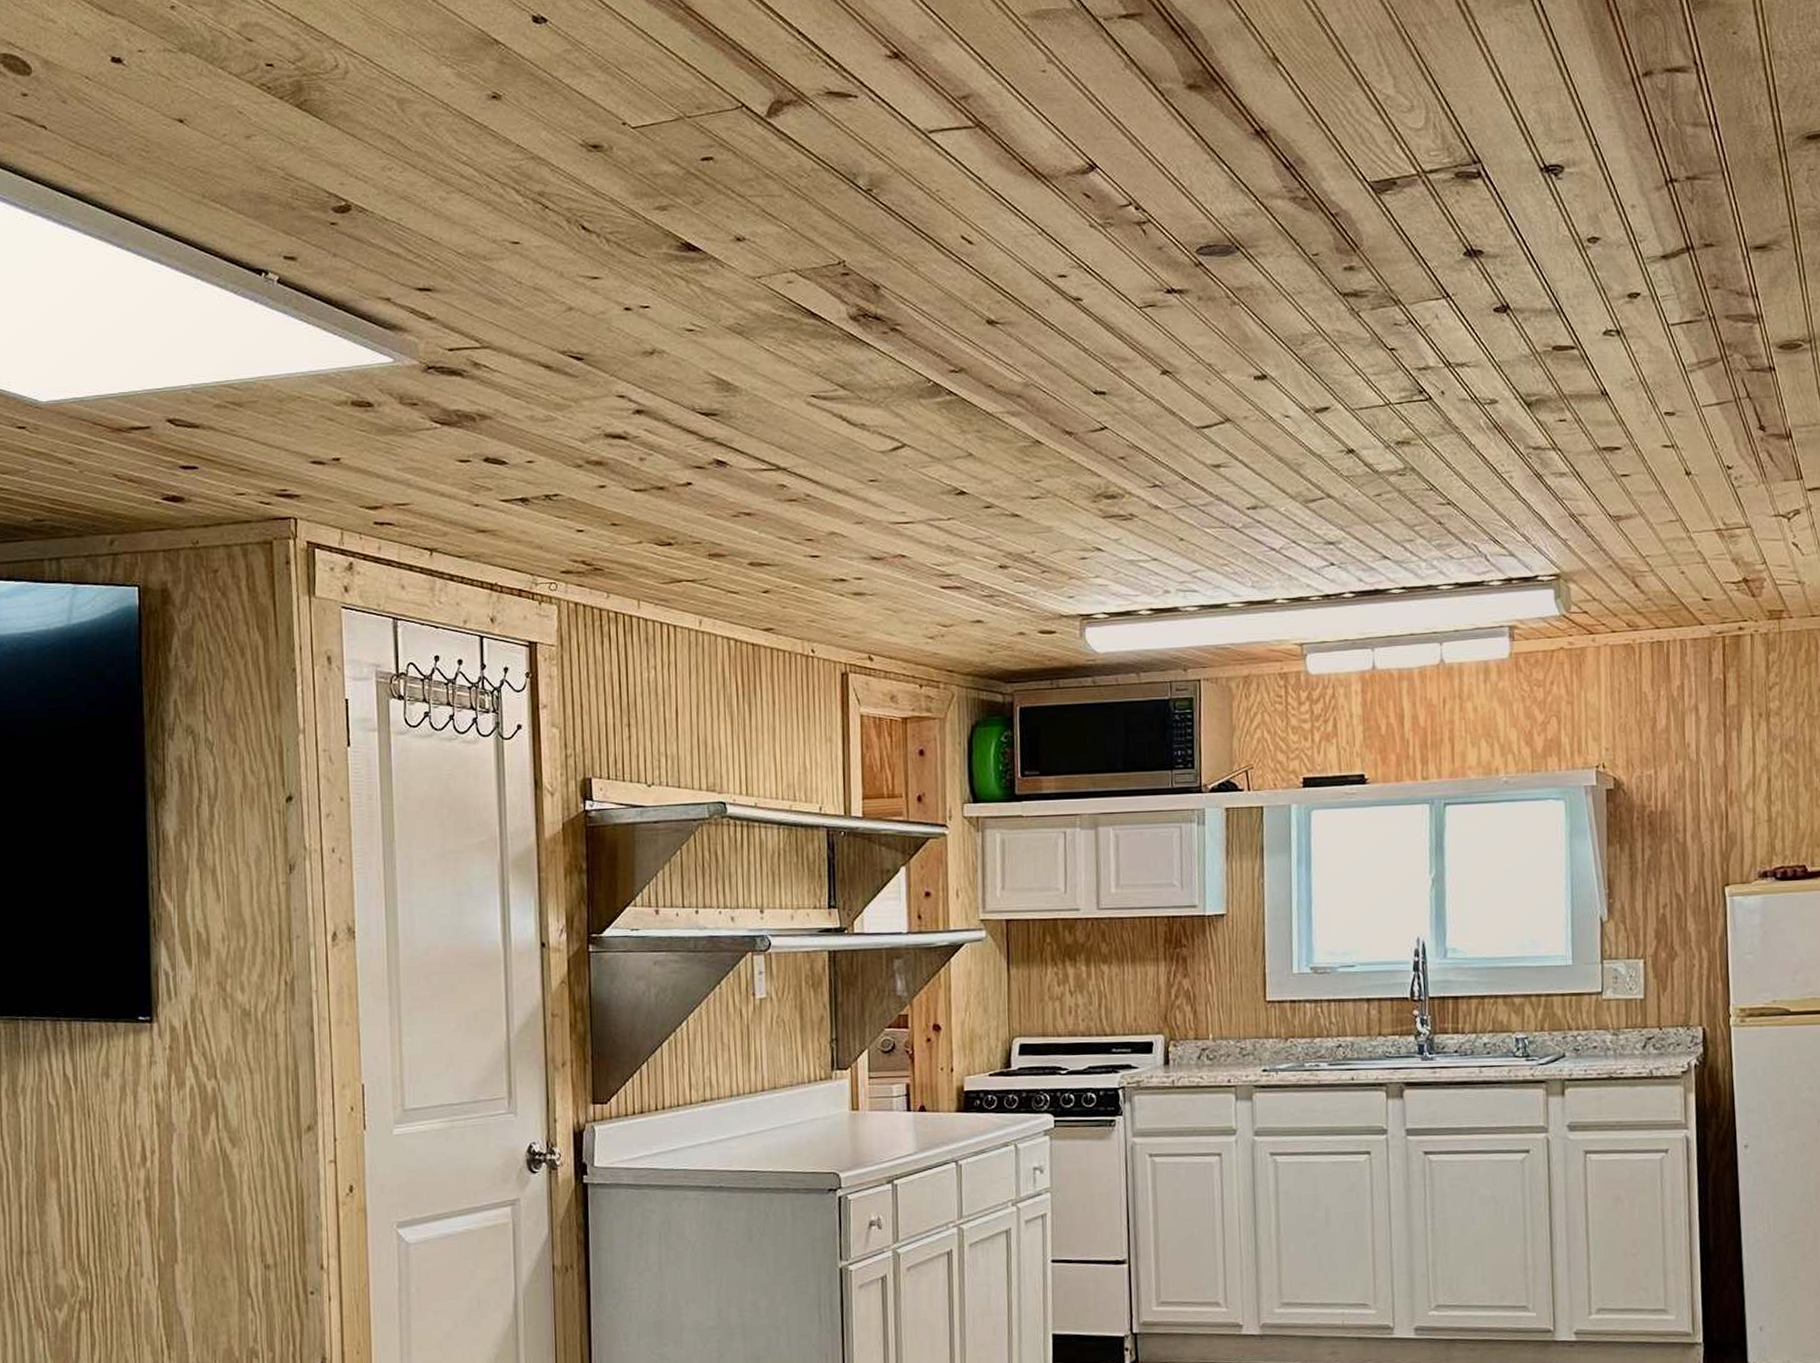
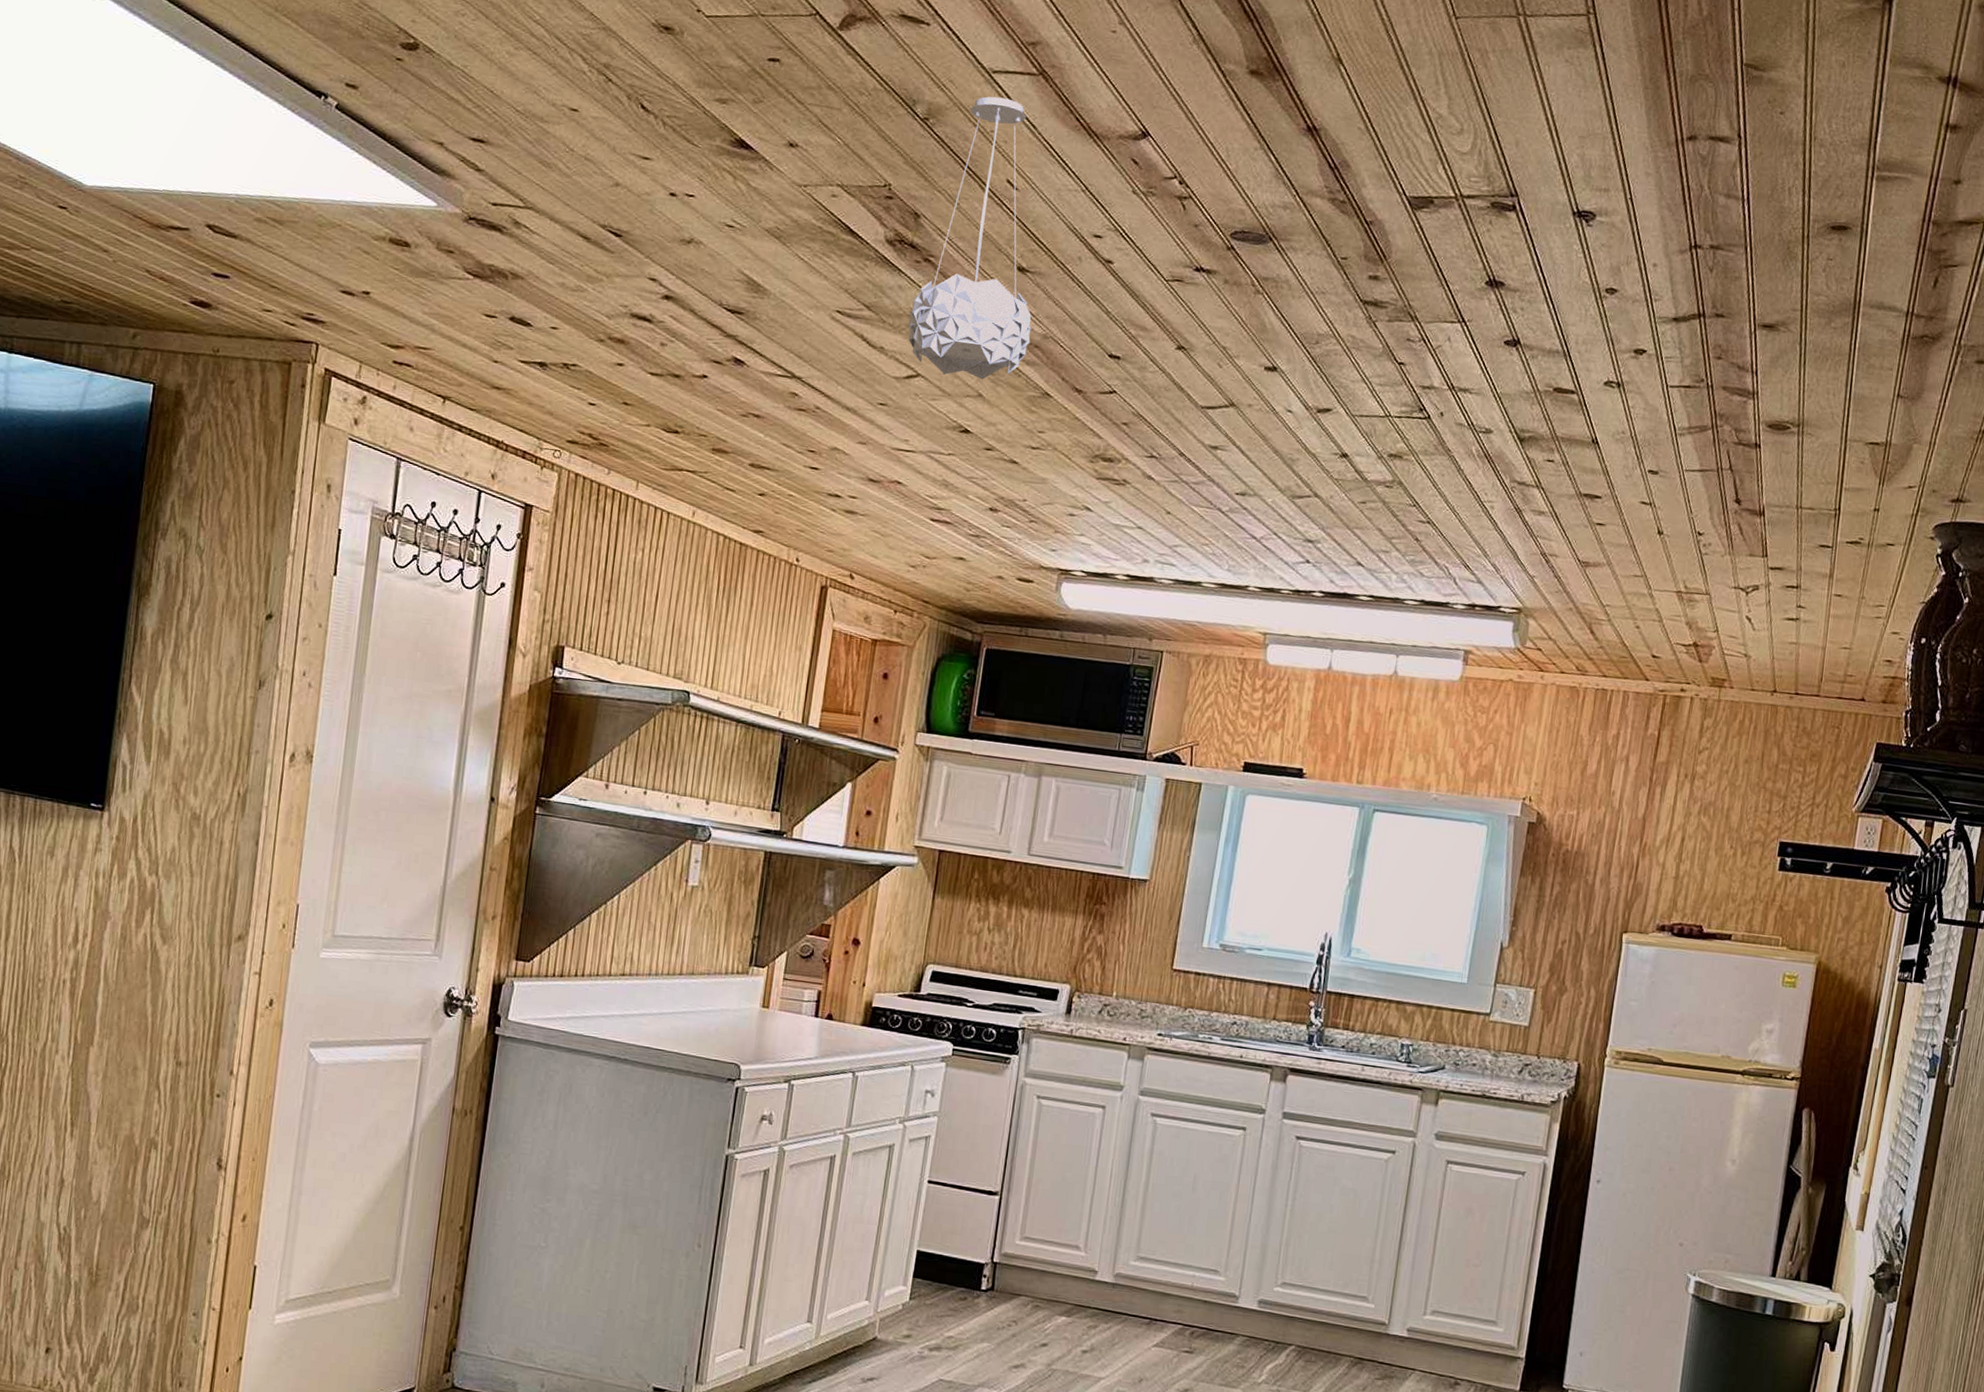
pendant light: none [885,155,1012,440] -> present [907,96,1032,380]

